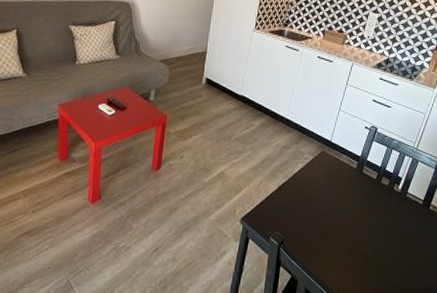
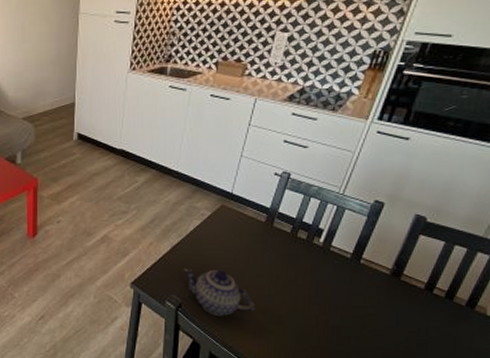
teapot: none [286,206,346,254] -> present [182,268,255,317]

